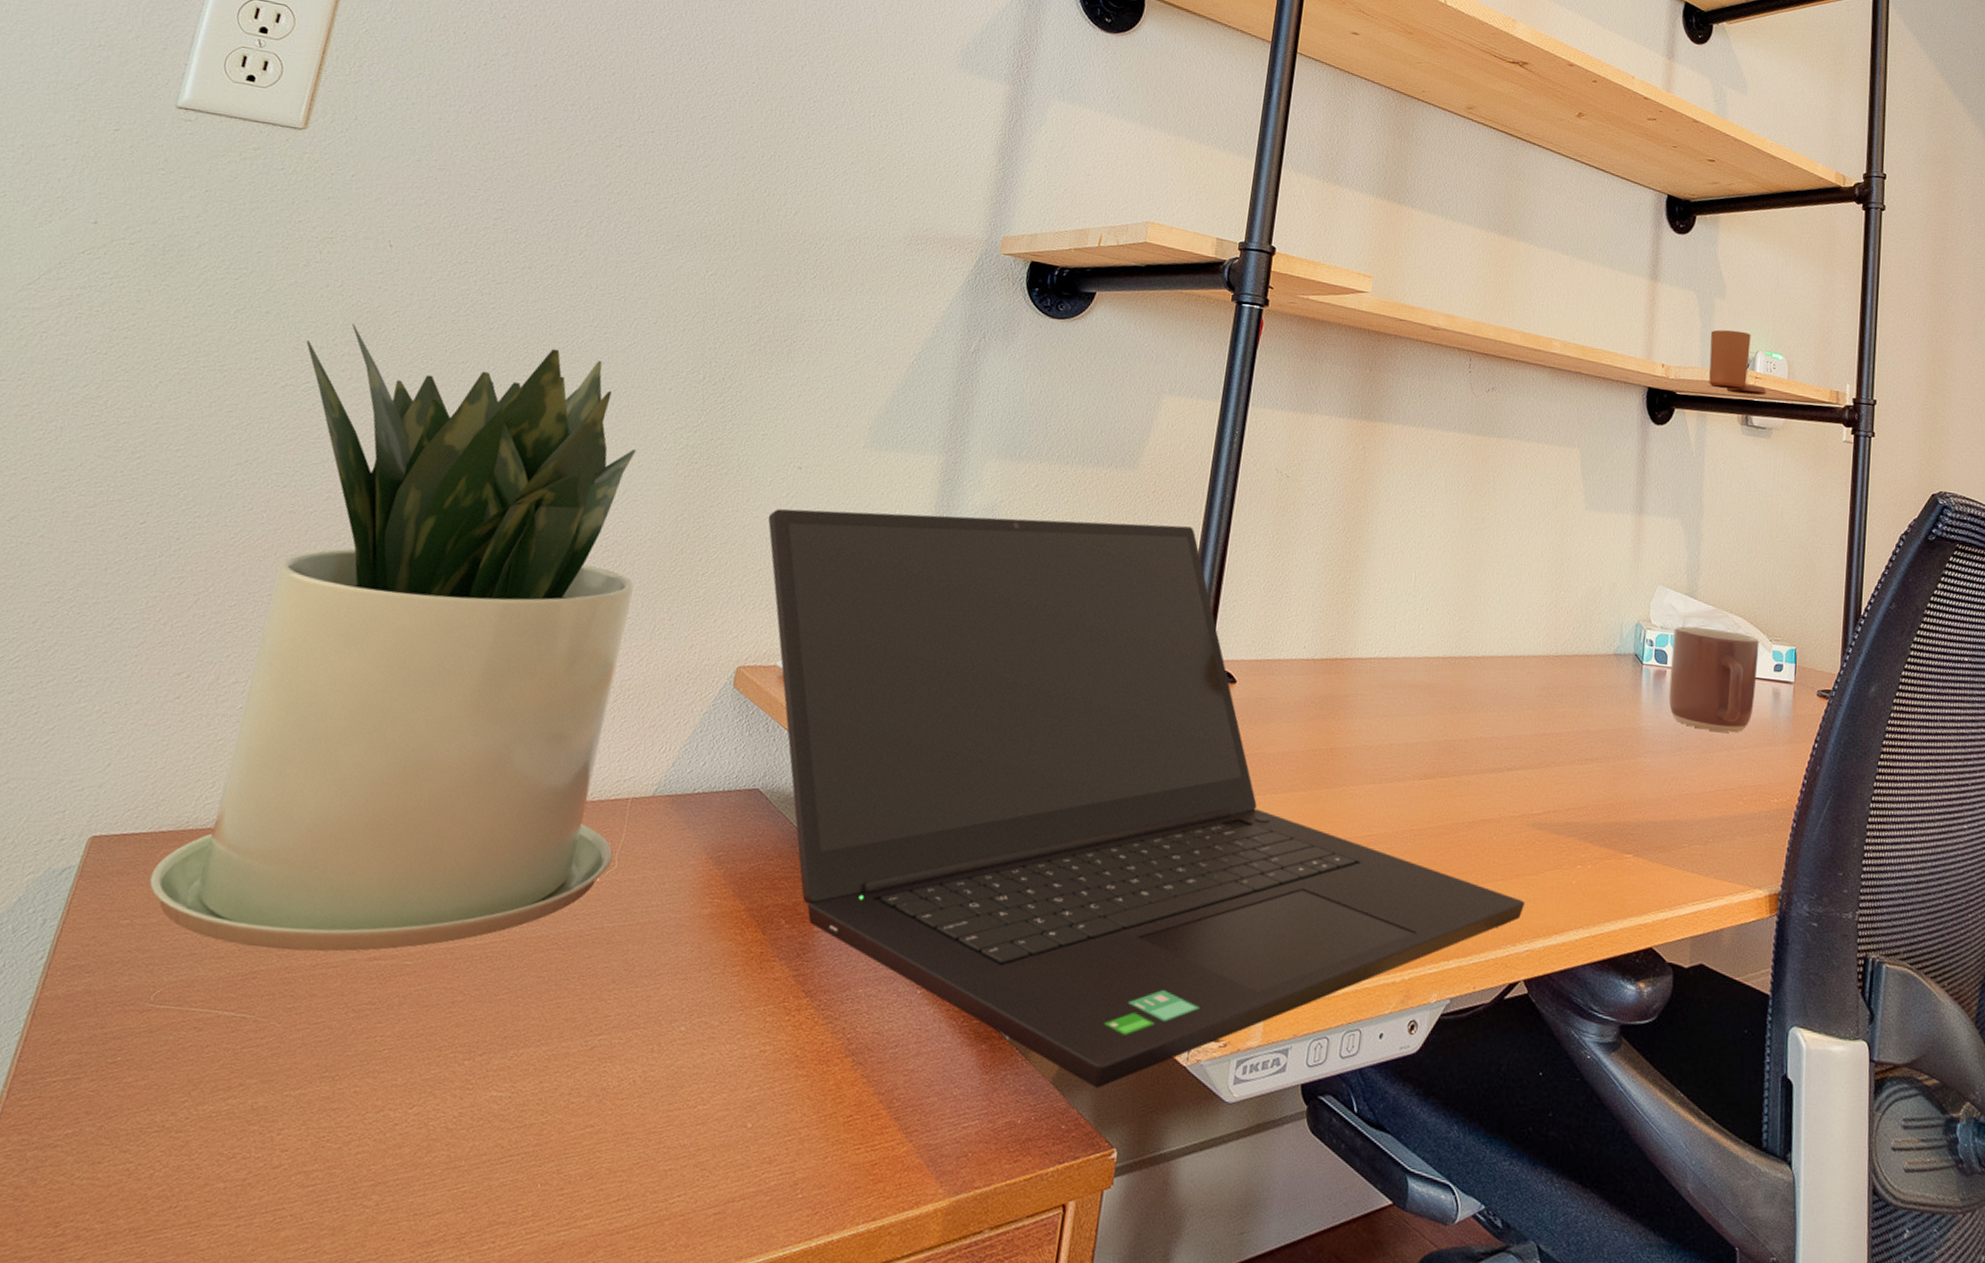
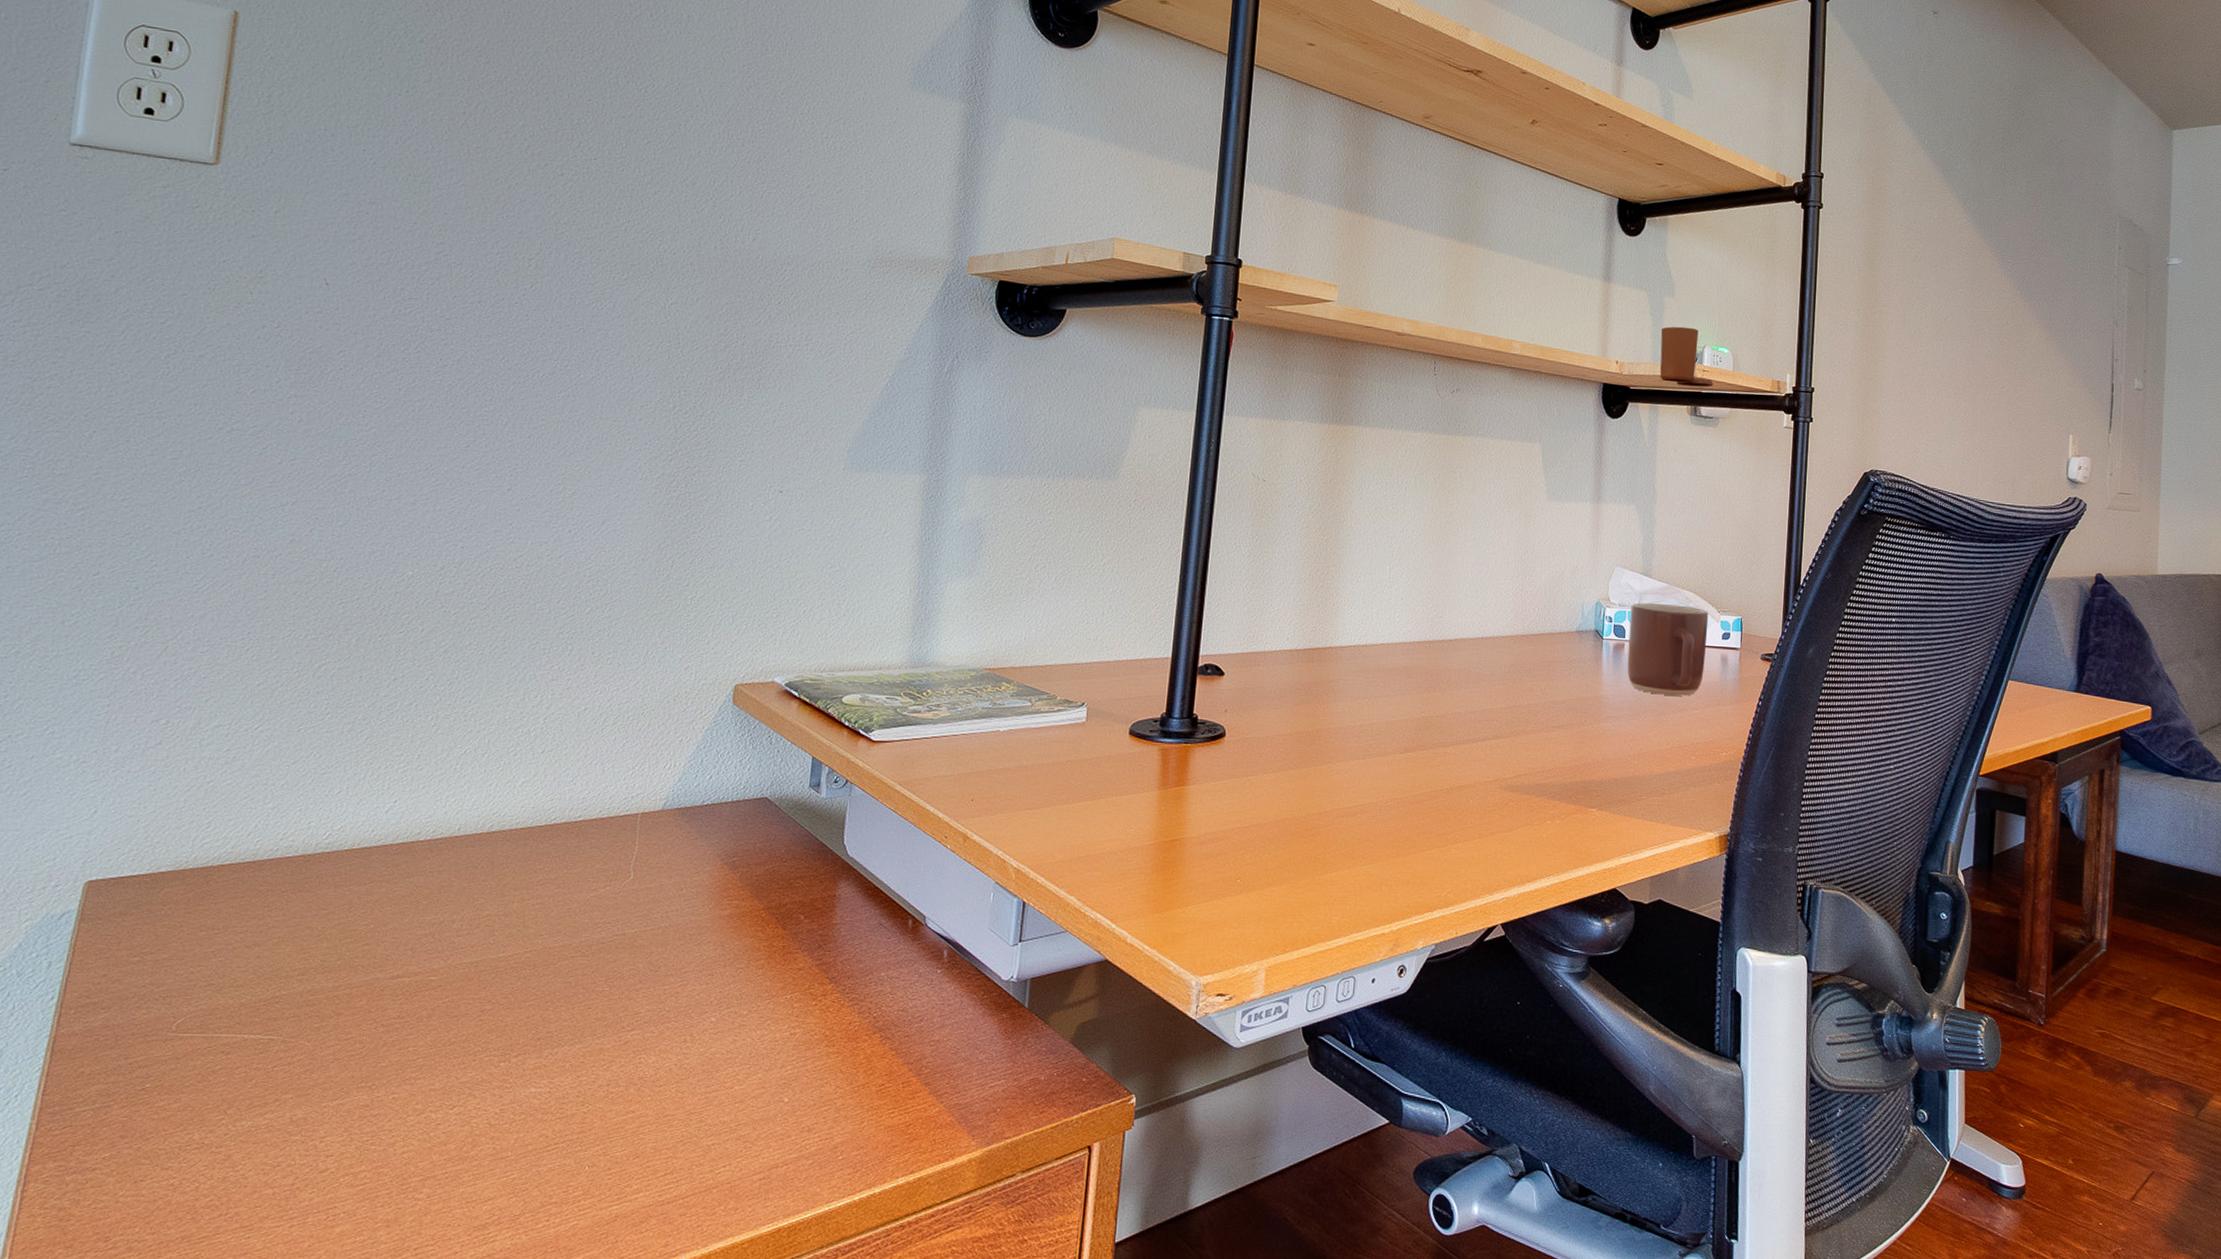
planter: present [149,323,636,952] -> none [155,365,628,975]
laptop: present [768,509,1525,1088] -> none [752,531,1500,1044]

